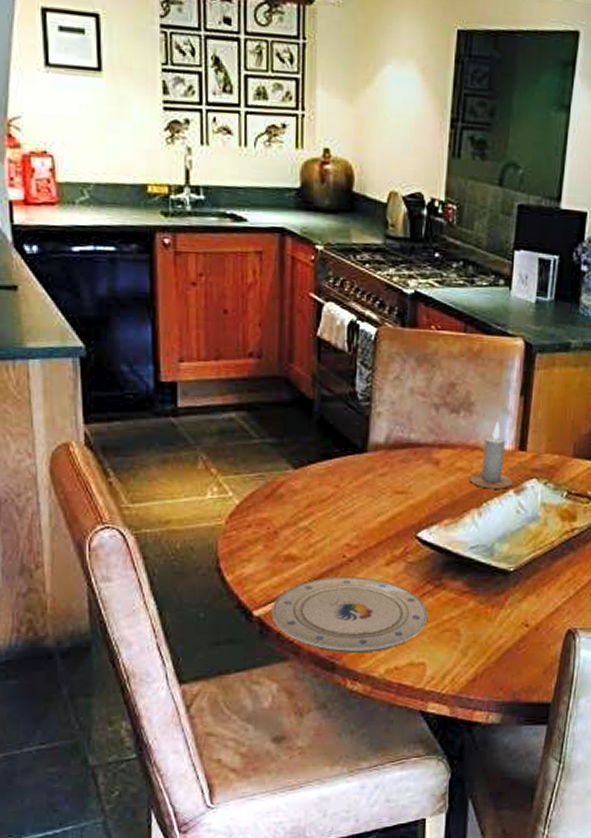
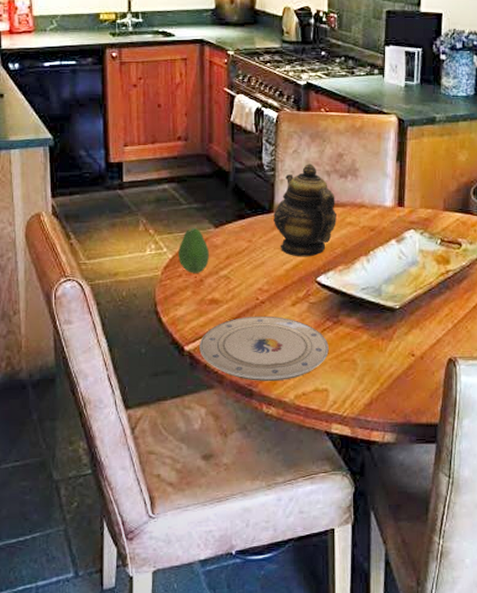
fruit: none [247,467,287,524] -> present [178,227,210,273]
teapot: none [367,394,445,508] -> present [274,164,337,257]
candle: present [469,422,513,489] -> none [358,183,394,240]

